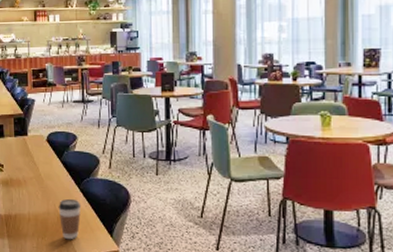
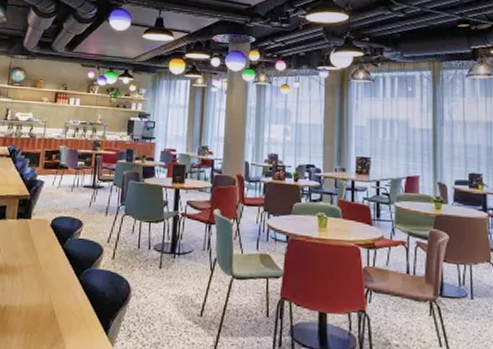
coffee cup: present [58,198,82,240] -> none [53,290,79,338]

